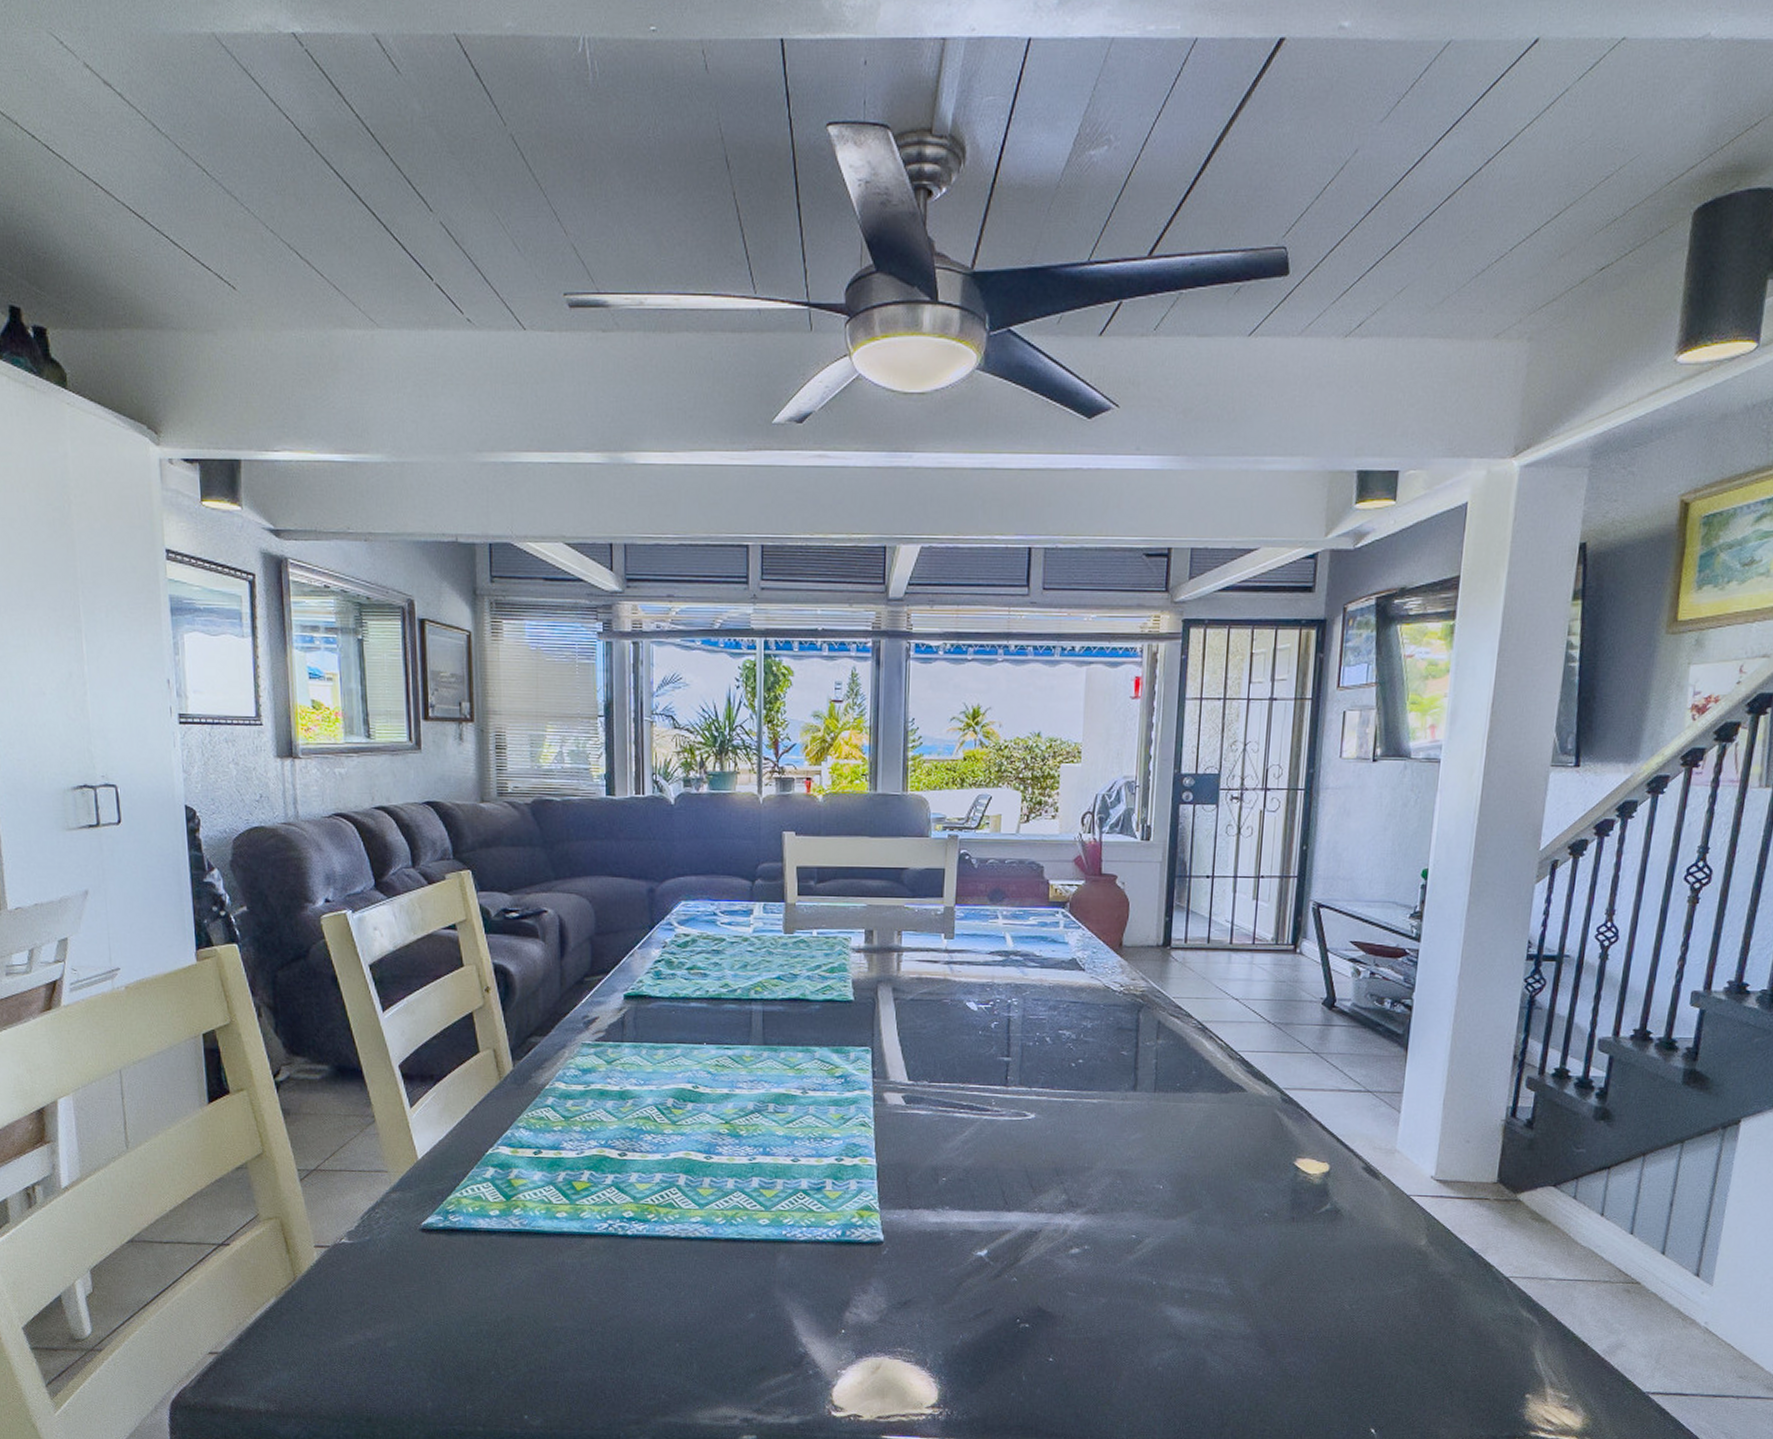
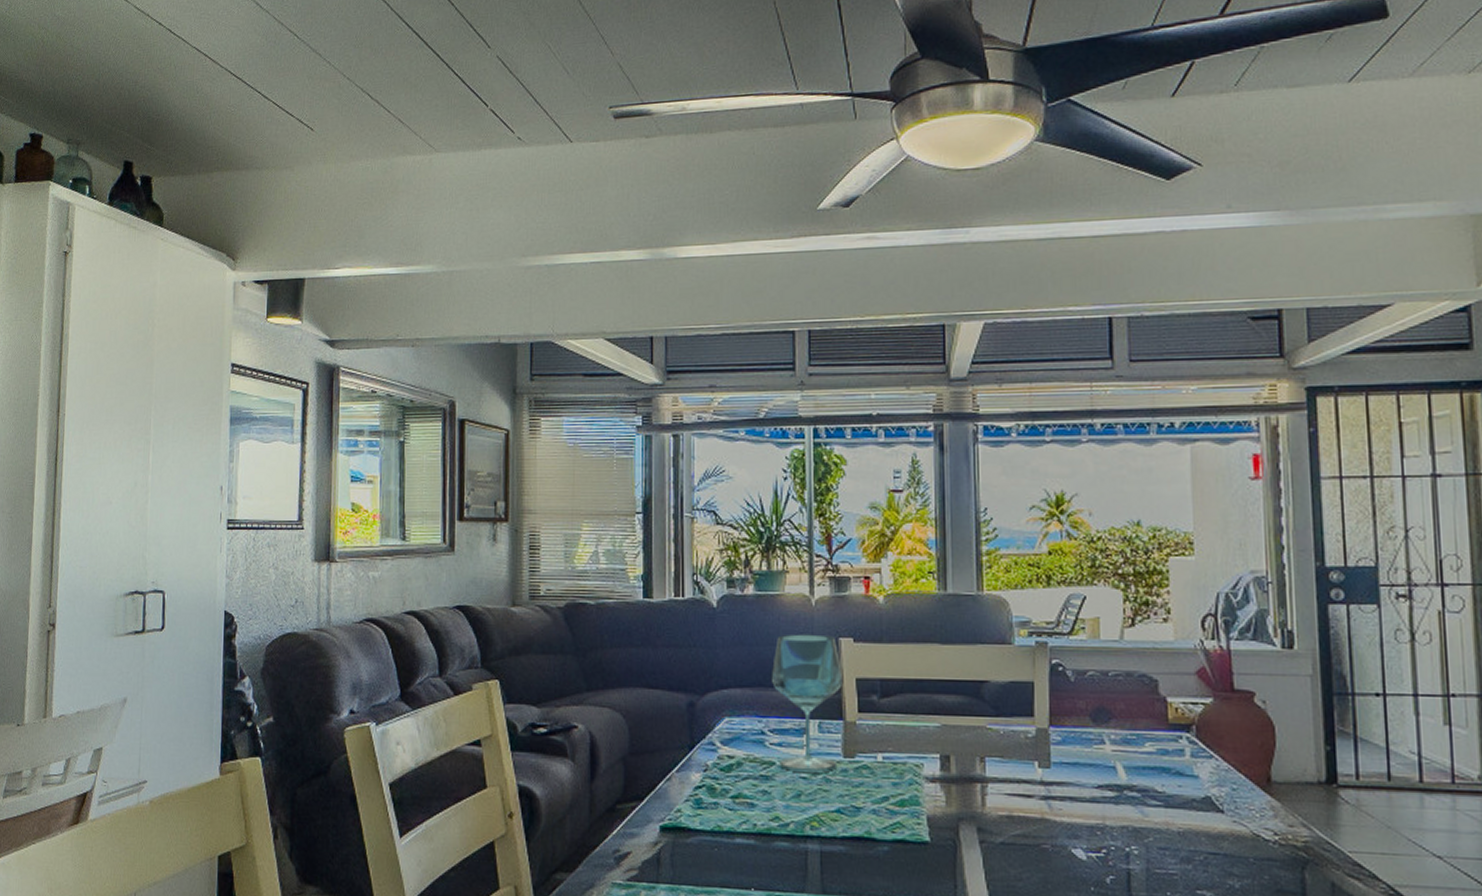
wine glass: none [722,828,786,947] -> present [770,634,844,773]

